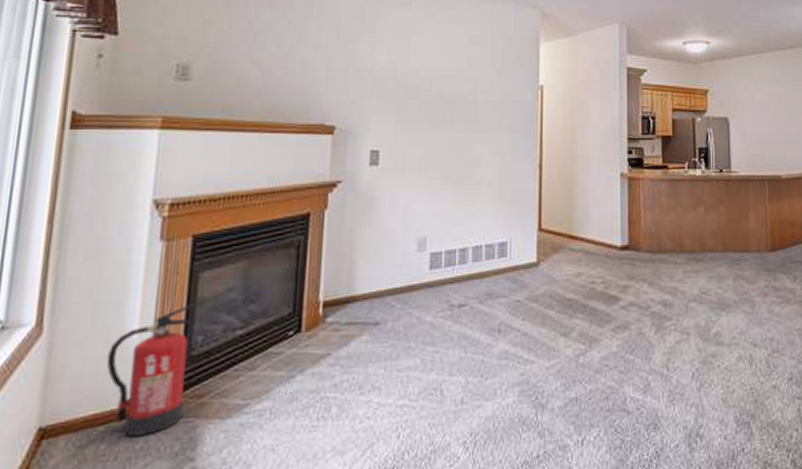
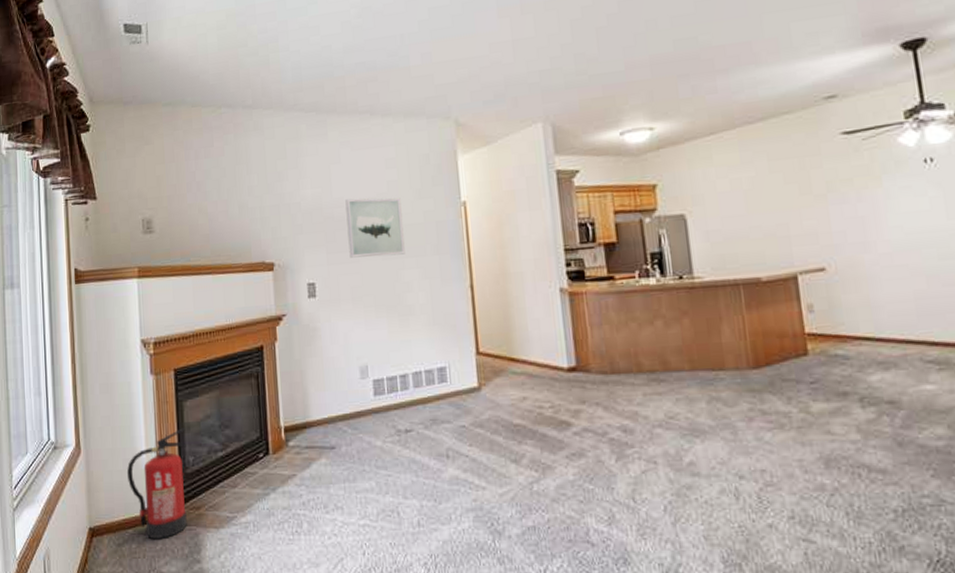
wall art: none [420,70,480,130] -> present [345,197,405,258]

